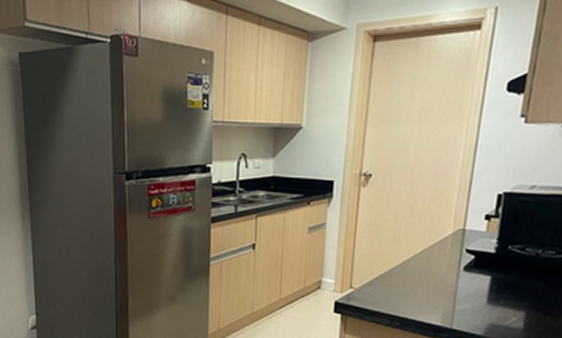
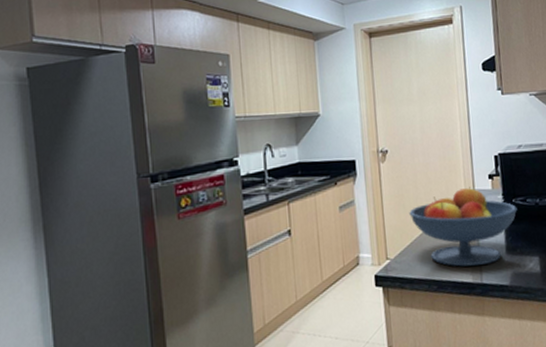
fruit bowl: none [383,225,512,311] -> present [409,187,518,267]

